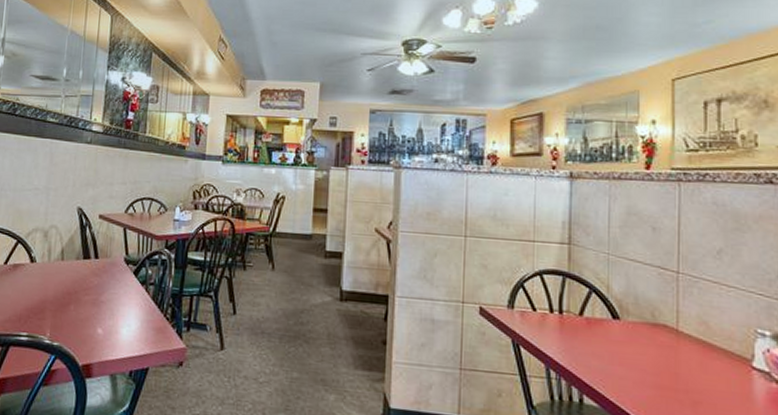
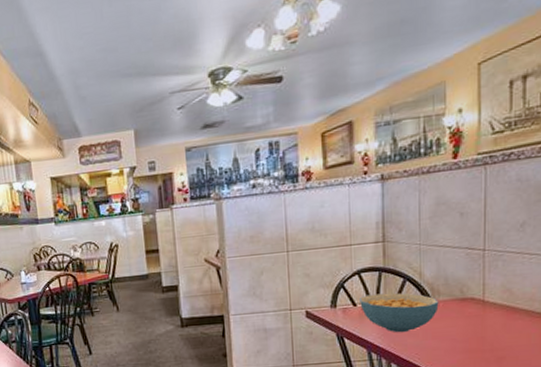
cereal bowl: none [540,300,628,352] -> present [360,293,439,333]

